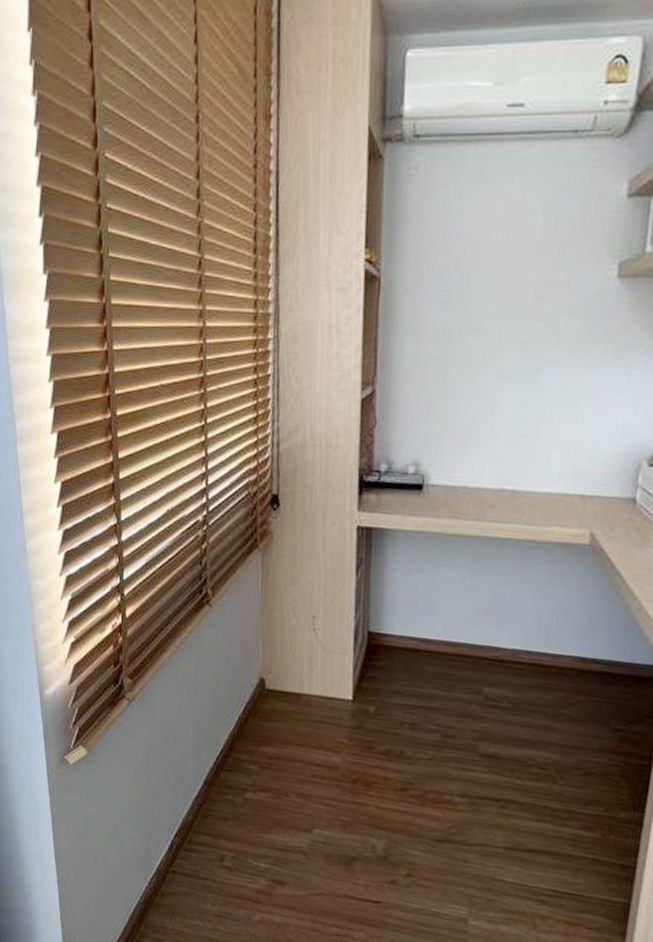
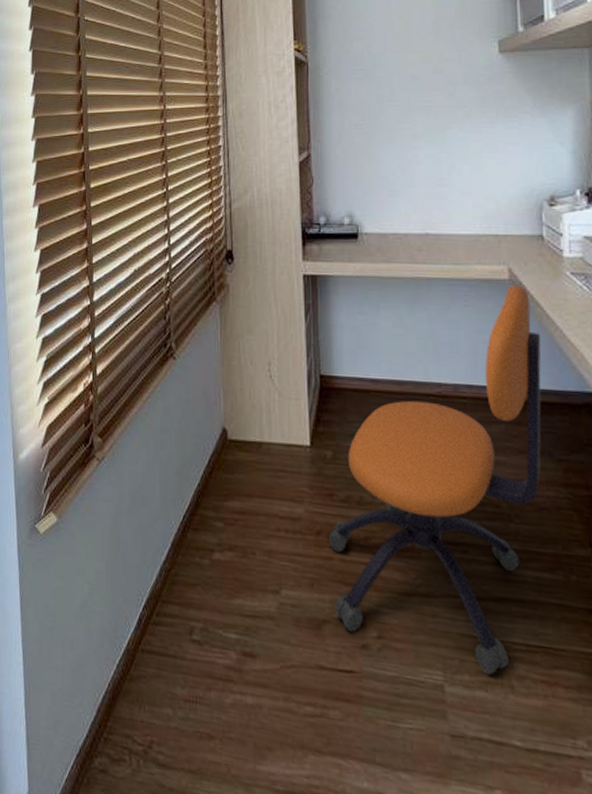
office chair: none [364,550,616,914] -> present [328,284,541,676]

